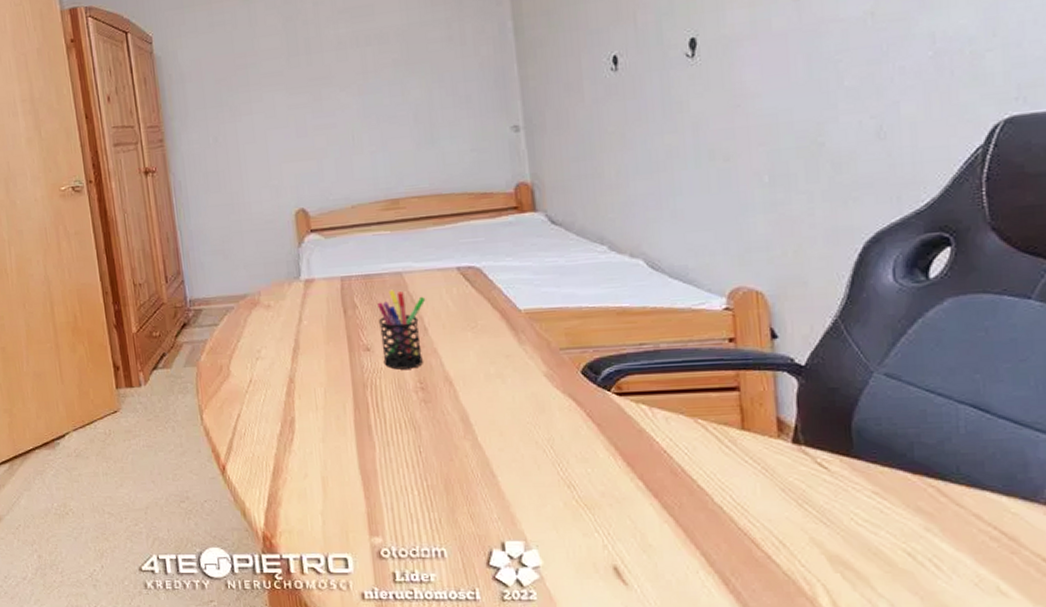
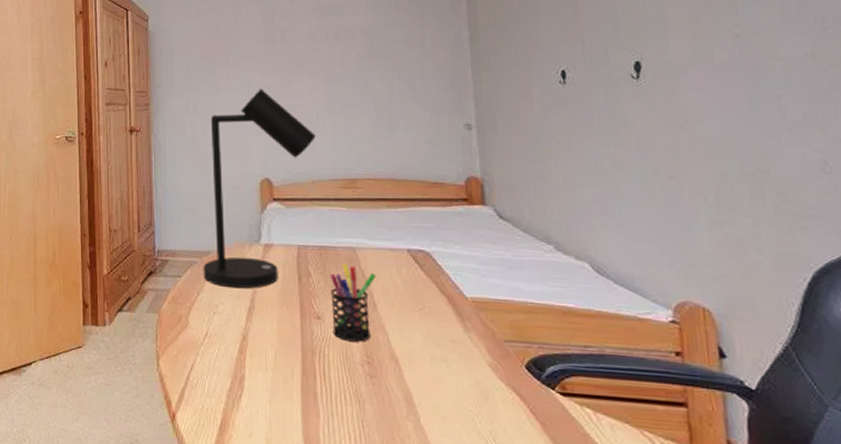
desk lamp: none [234,109,352,331] -> present [203,88,316,289]

